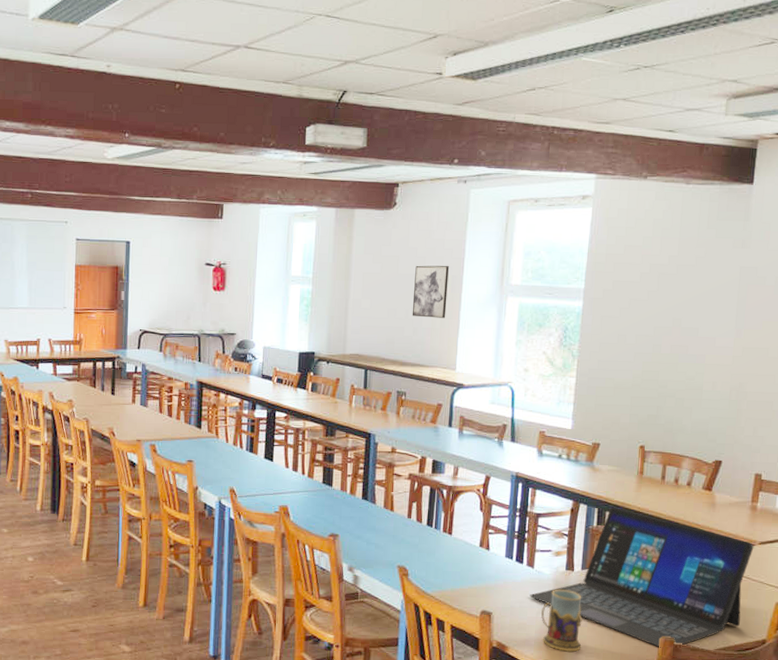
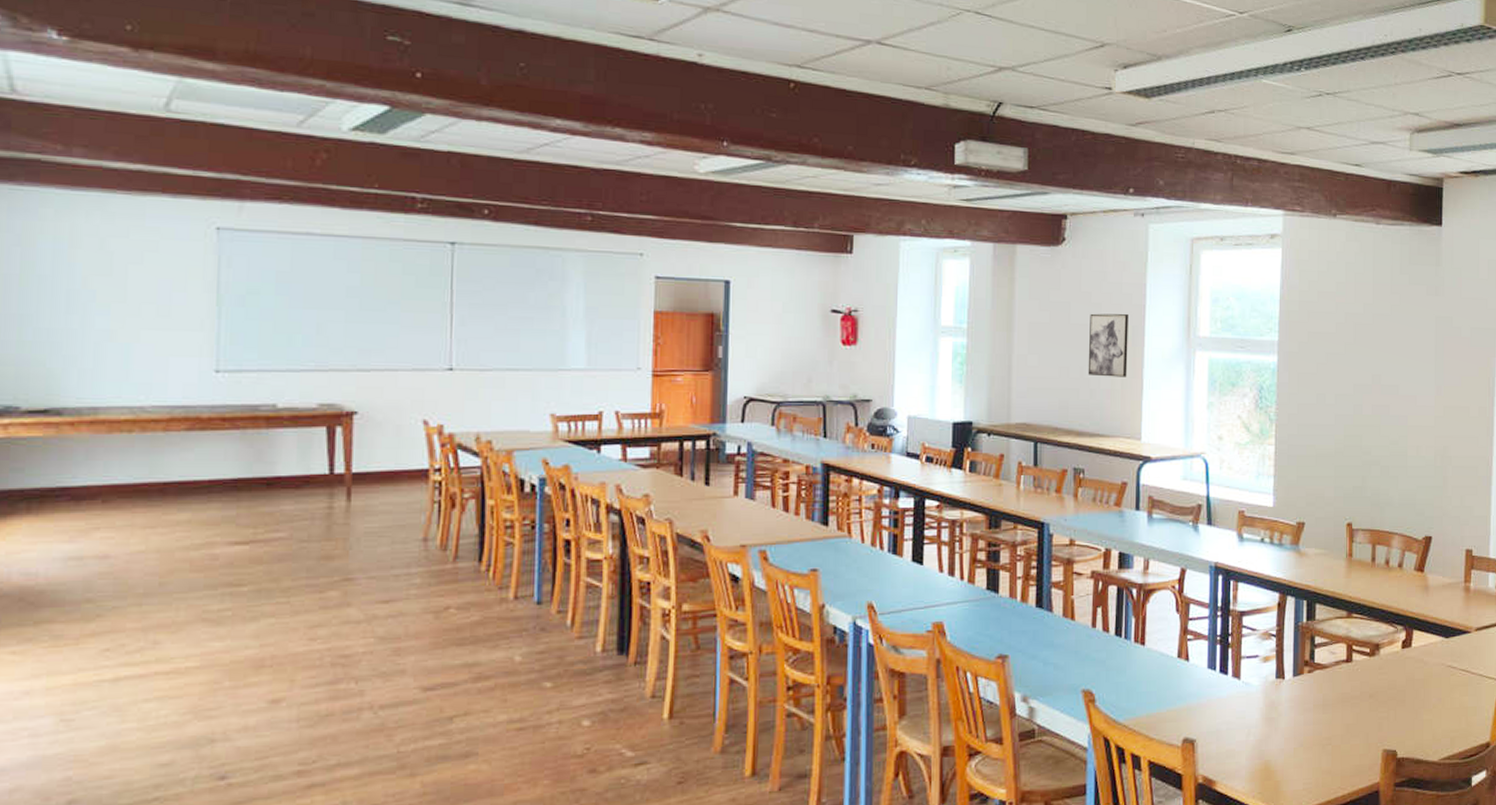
laptop: present [530,507,754,648] -> none [1237,597,1471,764]
mug: present [541,589,583,652] -> none [1251,702,1298,780]

